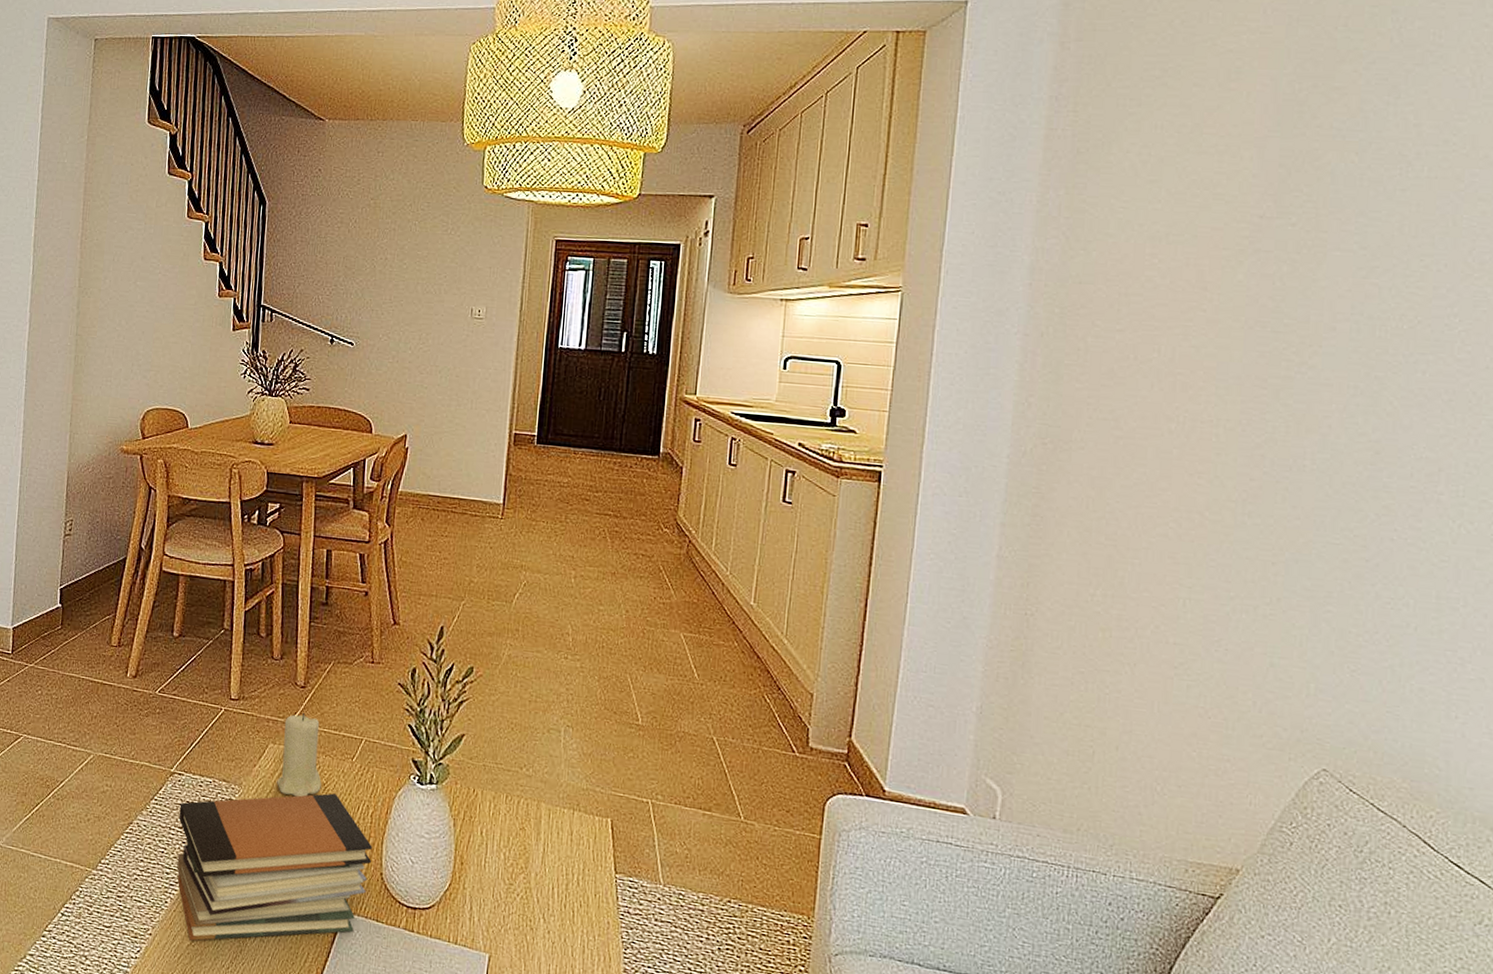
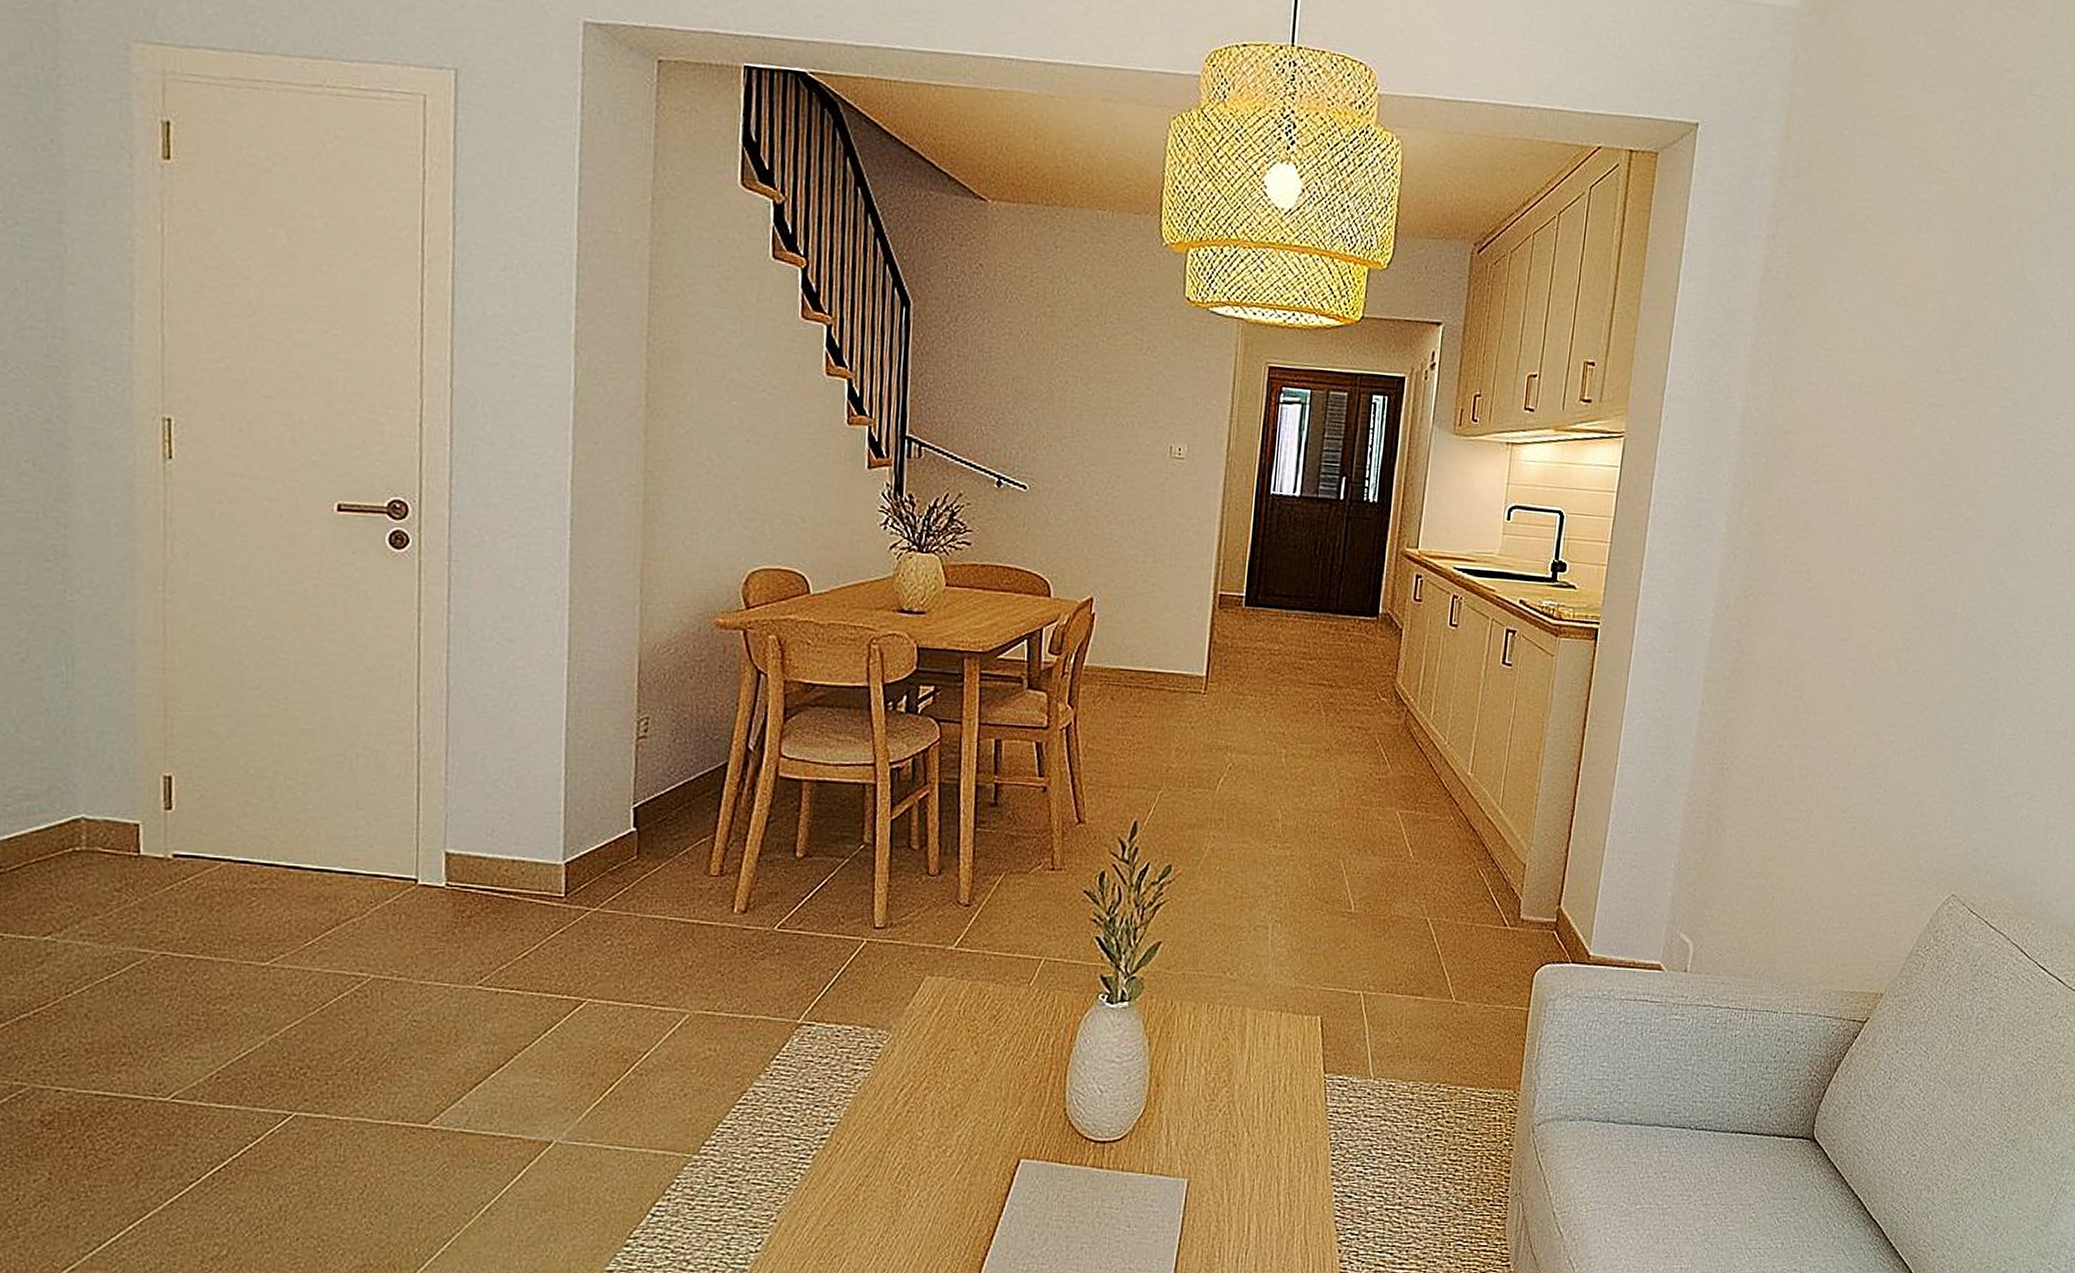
book stack: present [177,793,372,941] -> none [808,1025,1054,1220]
candle: present [277,713,322,798] -> none [936,936,992,1035]

